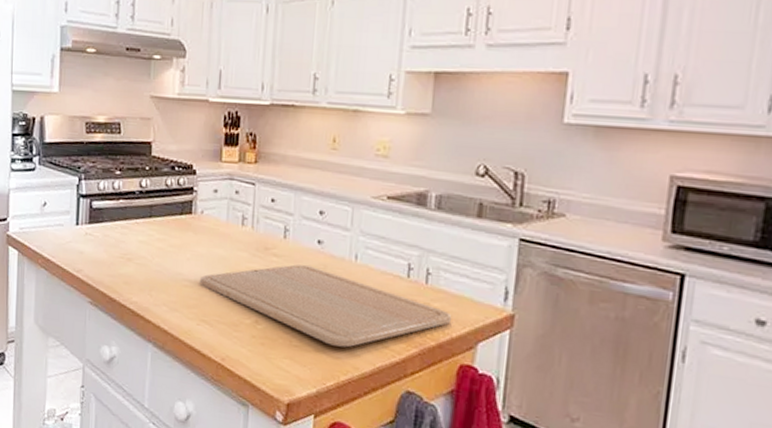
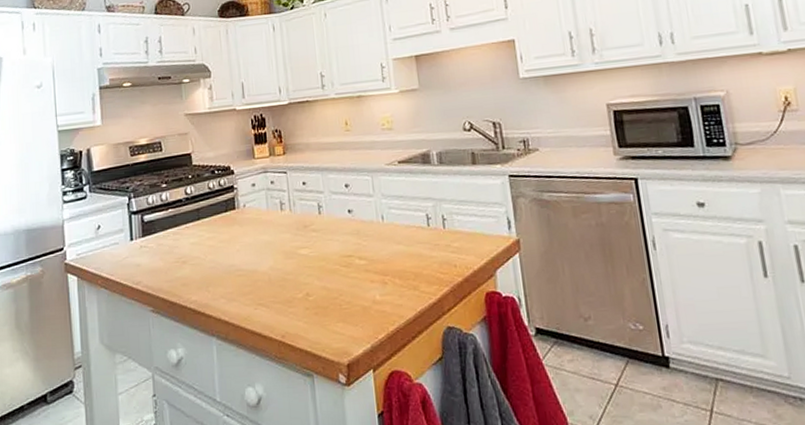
chopping board: present [199,264,452,348] -> none [251,234,471,301]

